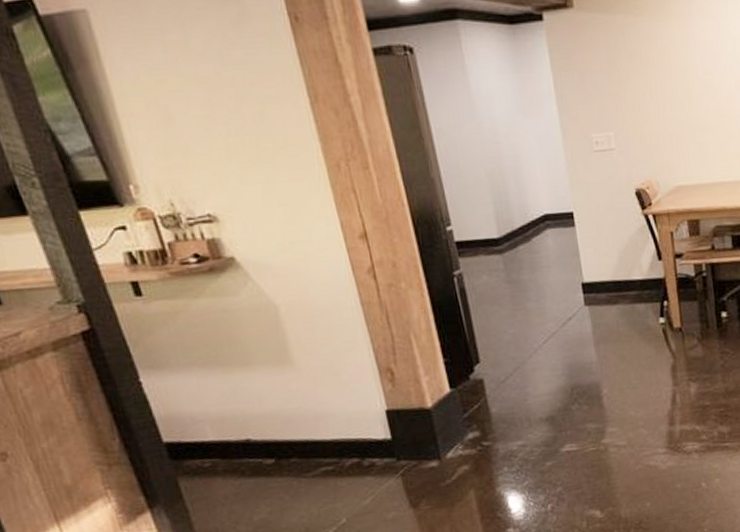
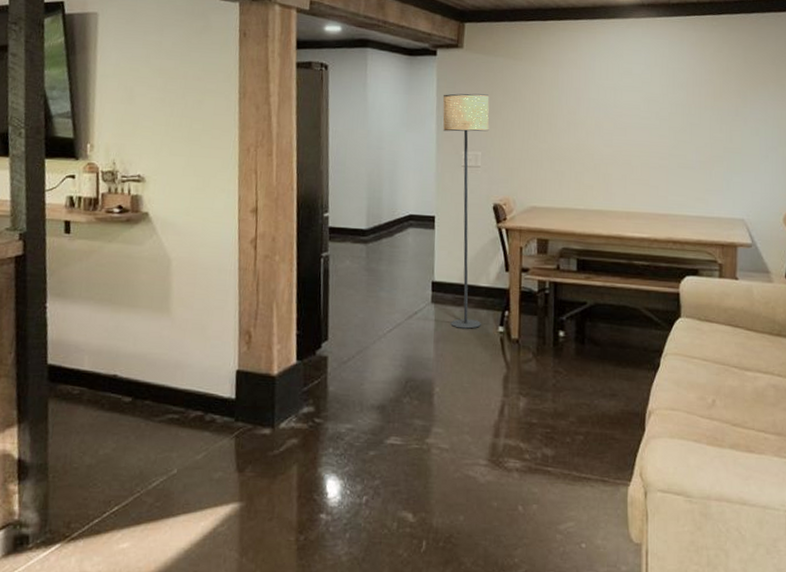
floor lamp: none [560,62,641,327] -> present [443,93,490,329]

